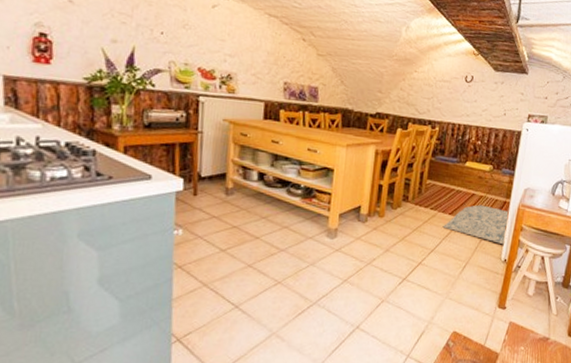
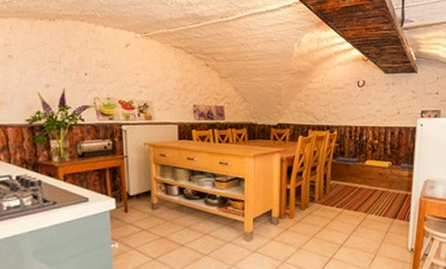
rug: present [442,205,509,245] -> none [349,199,412,236]

